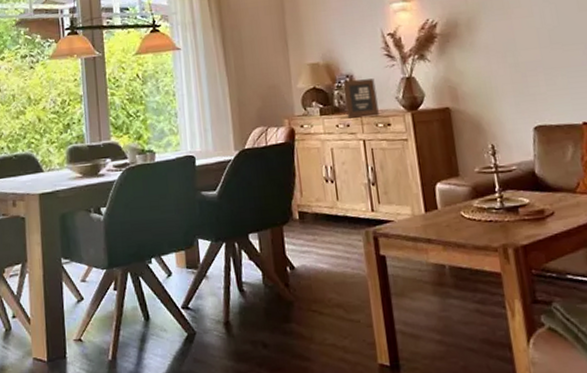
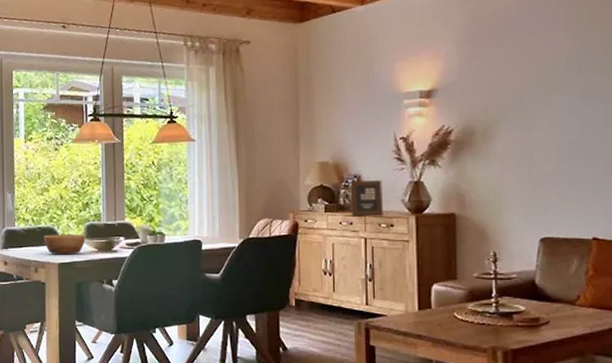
bowl: none [21,159,69,185] -> present [44,234,86,255]

